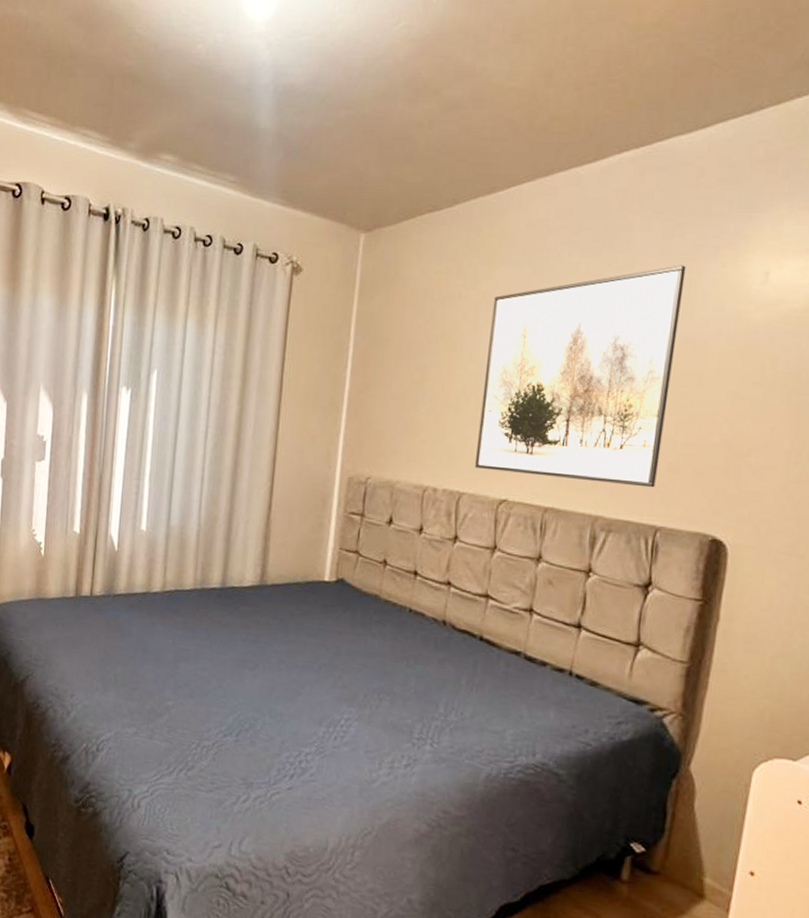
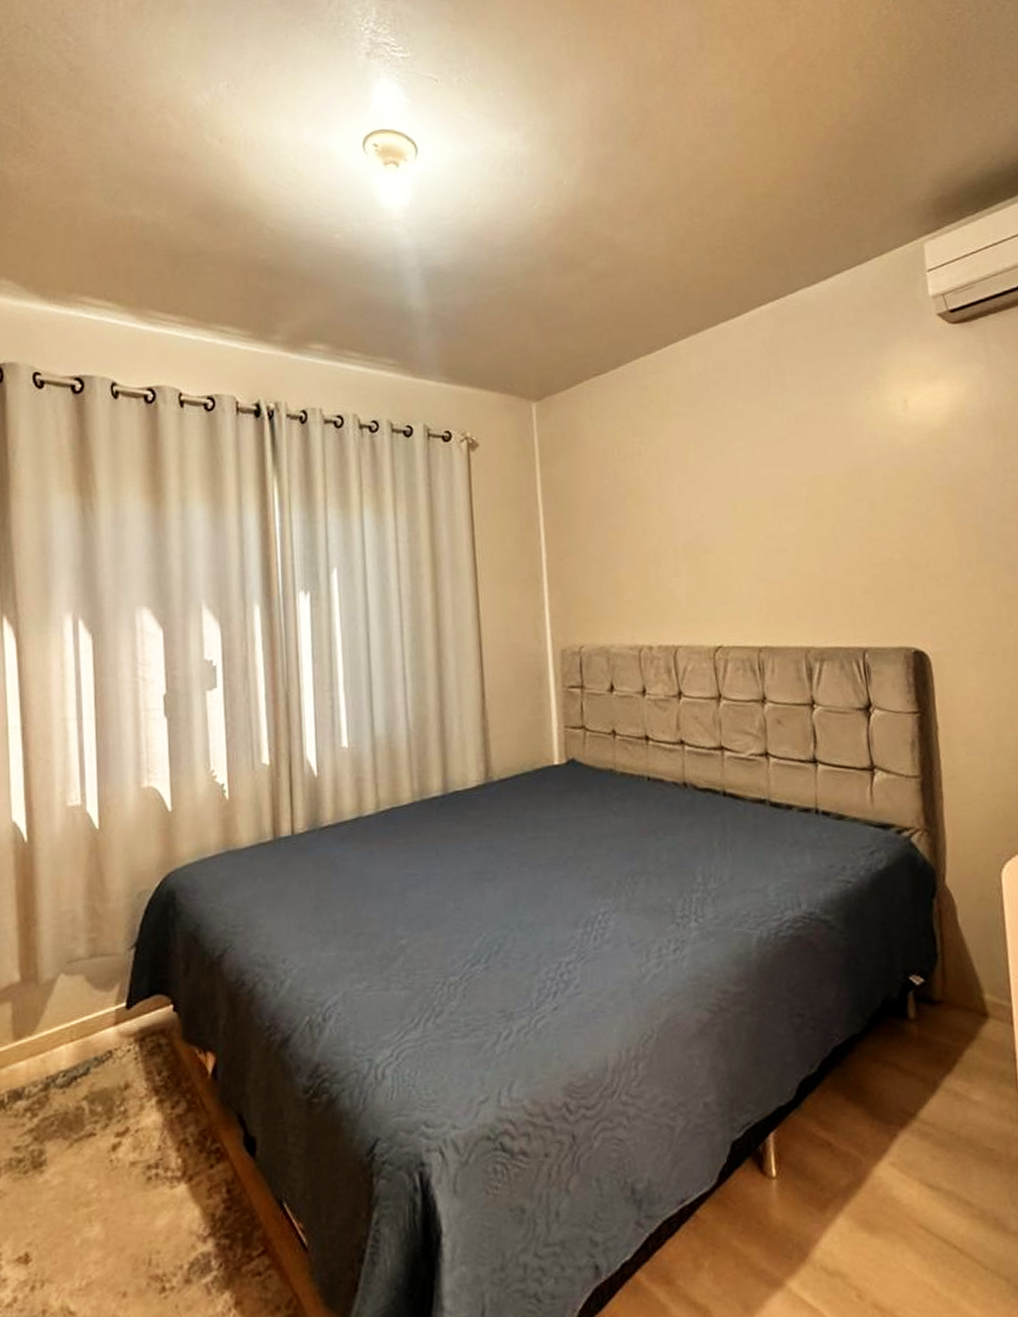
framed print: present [475,265,686,488] -> none [672,401,854,619]

